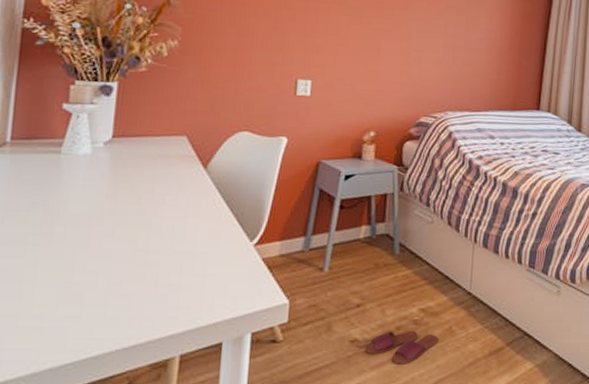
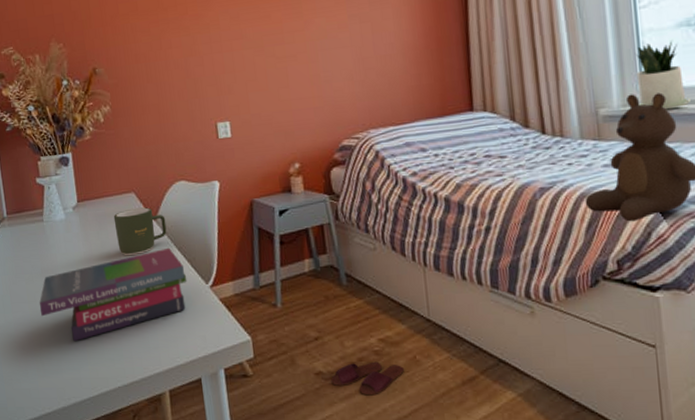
books: none [29,199,230,296] -> present [39,247,187,342]
mug: none [153,153,218,203] -> present [113,207,167,255]

